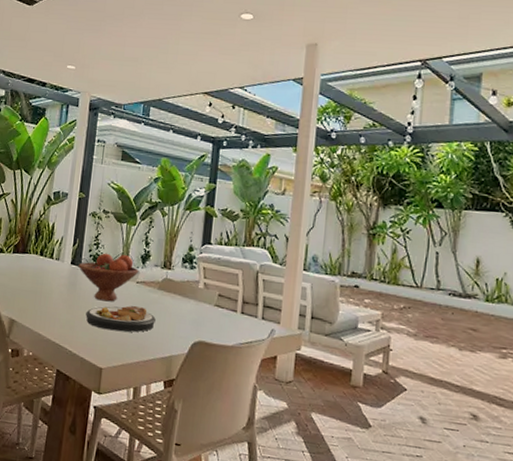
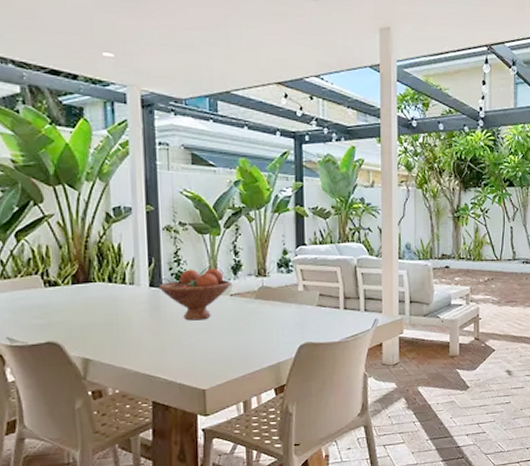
plate: present [86,305,157,333] -> none [177,319,258,350]

